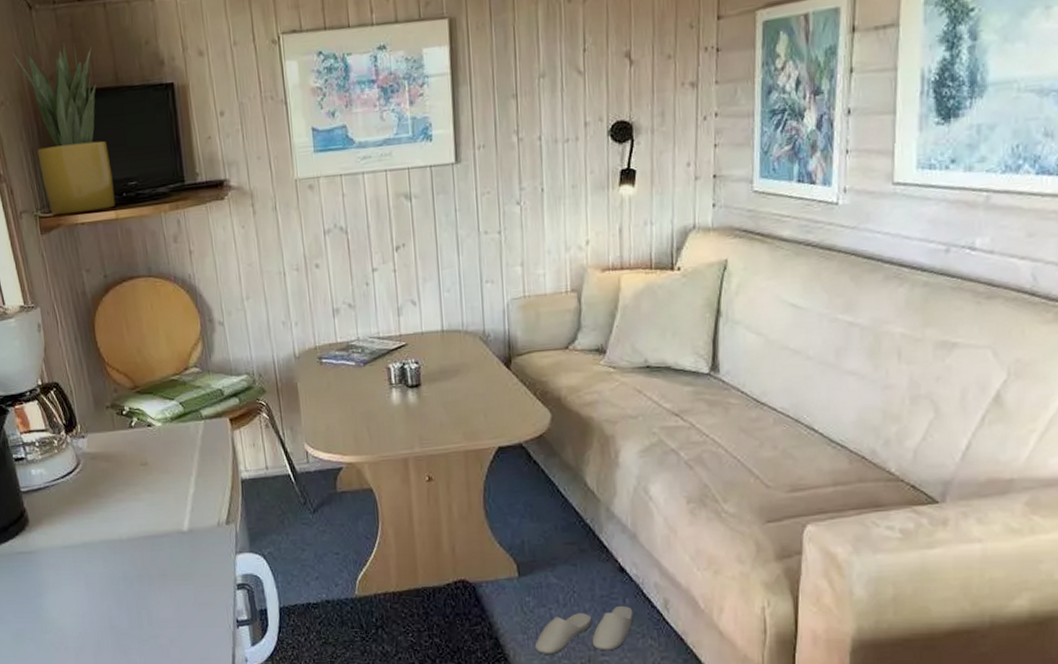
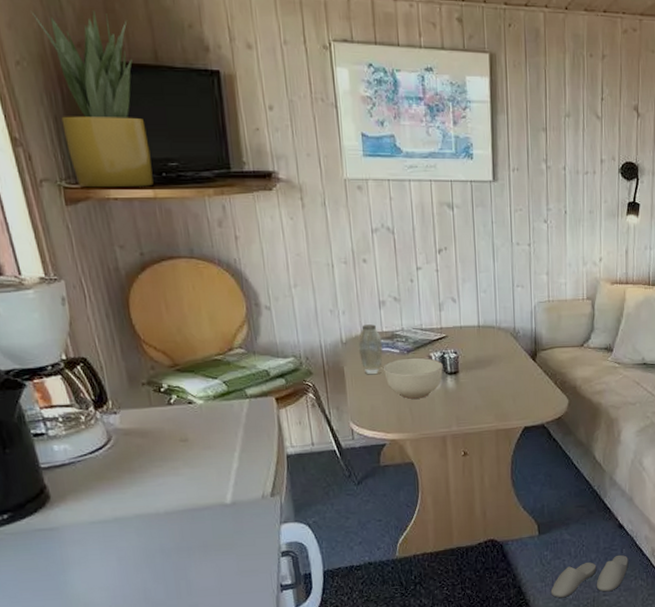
vase: none [312,335,338,391] -> present [359,324,383,375]
bowl: none [338,369,404,417] -> present [382,357,444,399]

